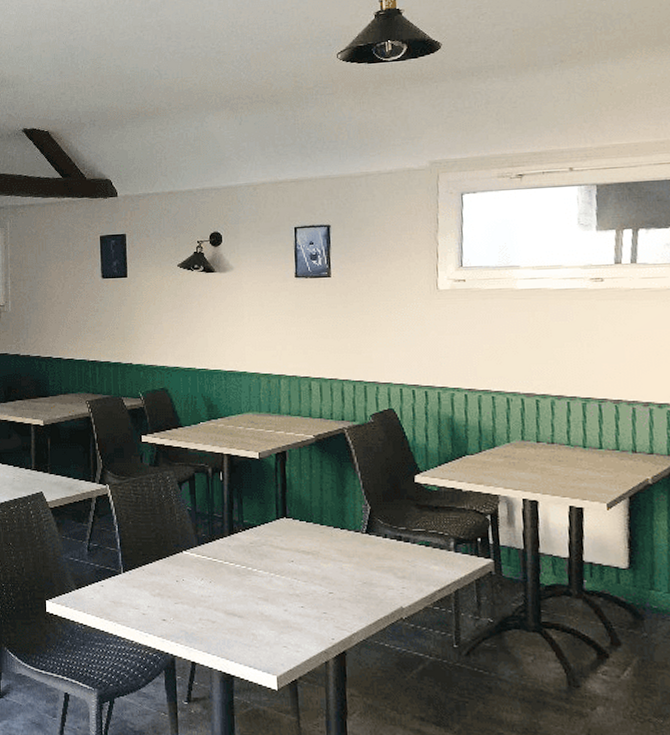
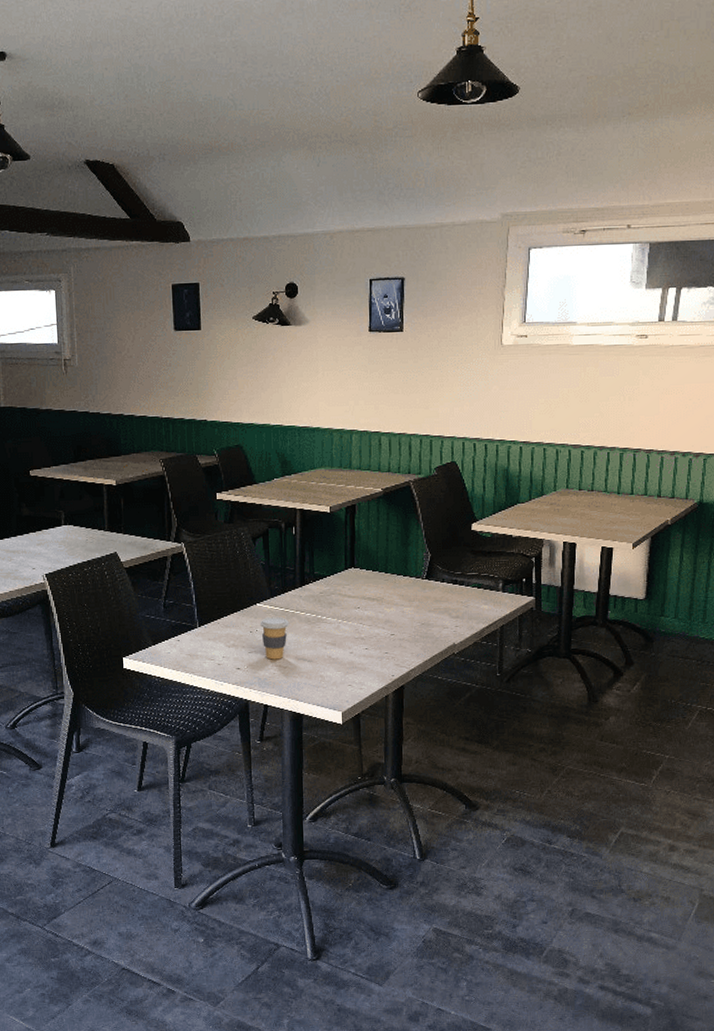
coffee cup: none [186,566,217,613] -> present [260,616,289,660]

